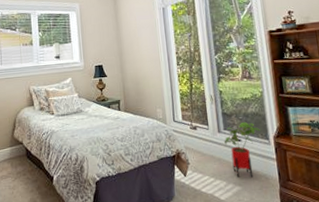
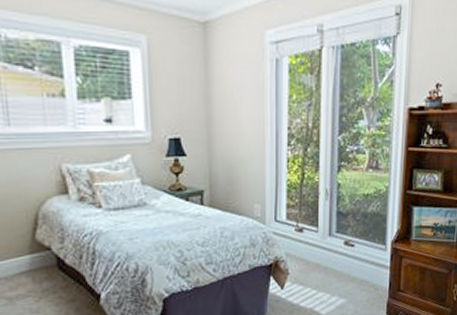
house plant: present [224,121,260,178] -> none [334,223,378,289]

